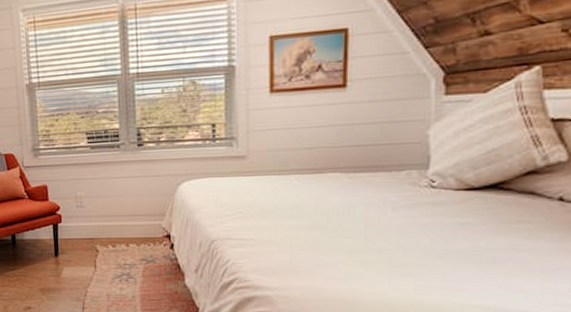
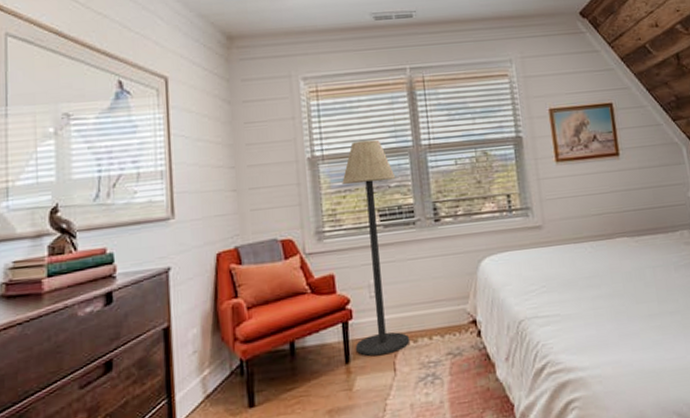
floor lamp: none [55,68,110,254] -> present [342,139,410,356]

